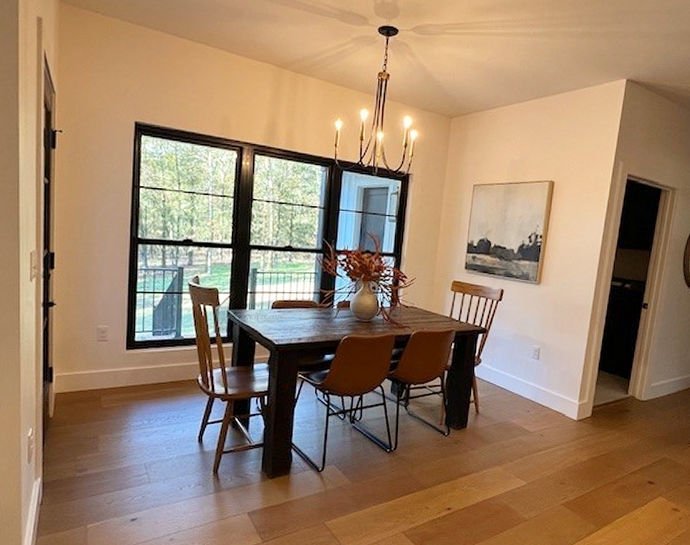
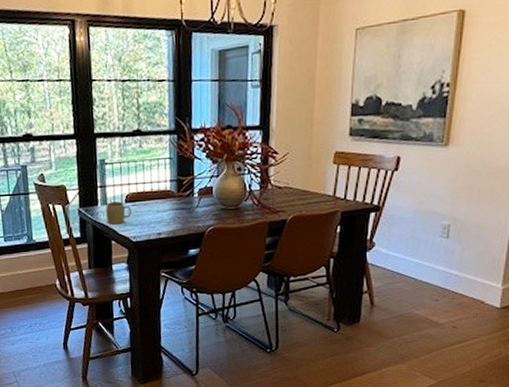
mug: none [253,307,276,327] -> present [106,201,132,224]

